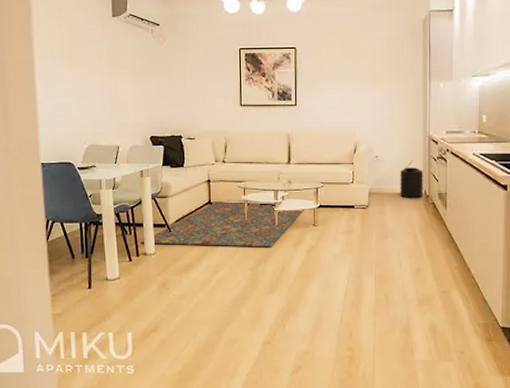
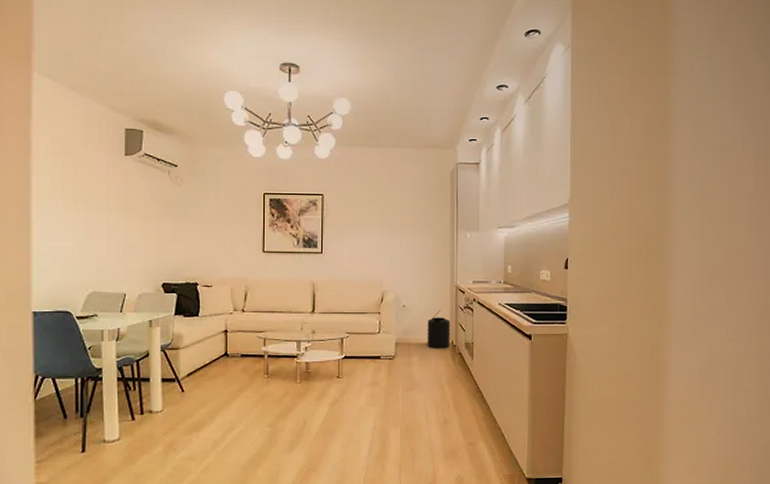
rug: present [141,200,304,248] -> none [146,352,328,402]

